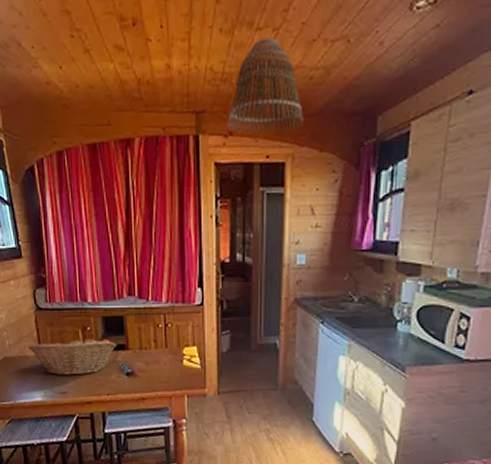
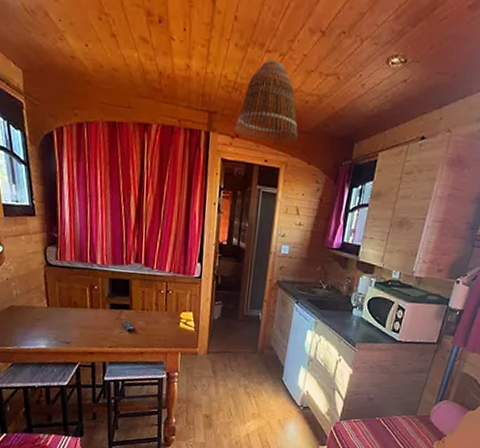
fruit basket: present [27,337,116,375] -> none [34,294,121,328]

